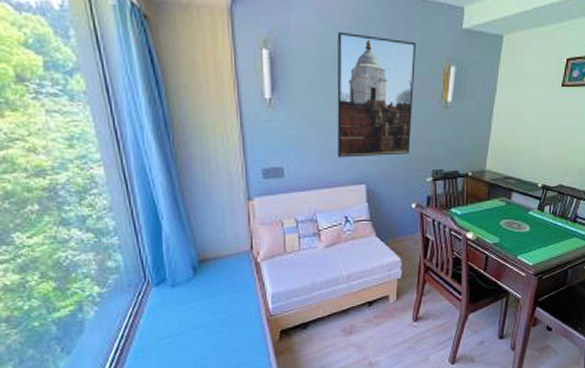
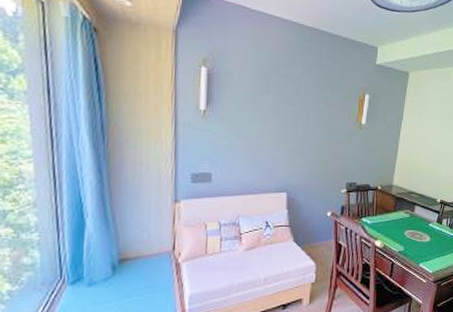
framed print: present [337,31,415,158] -> none [263,57,336,168]

